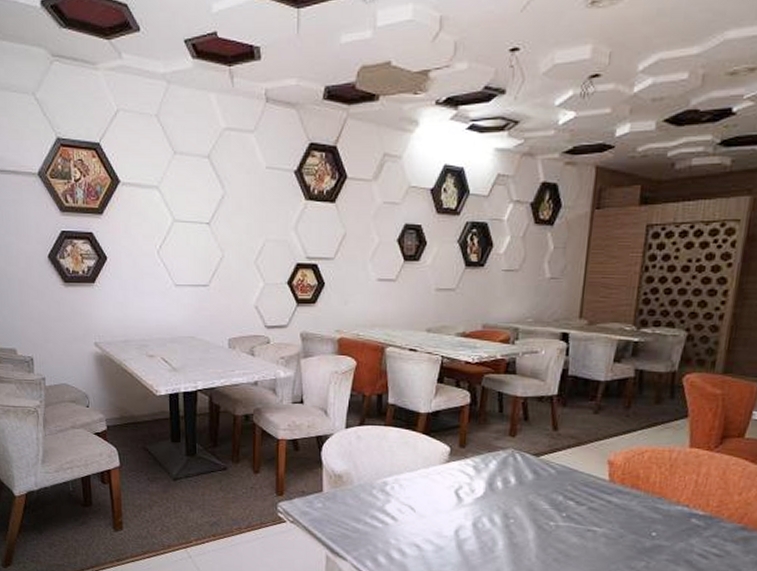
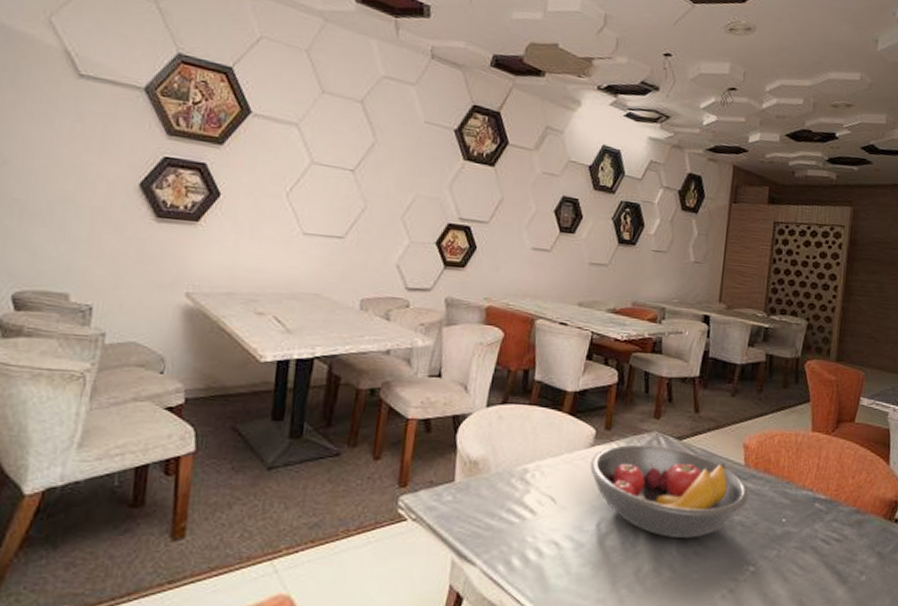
fruit bowl: none [446,460,614,547] -> present [589,444,749,538]

